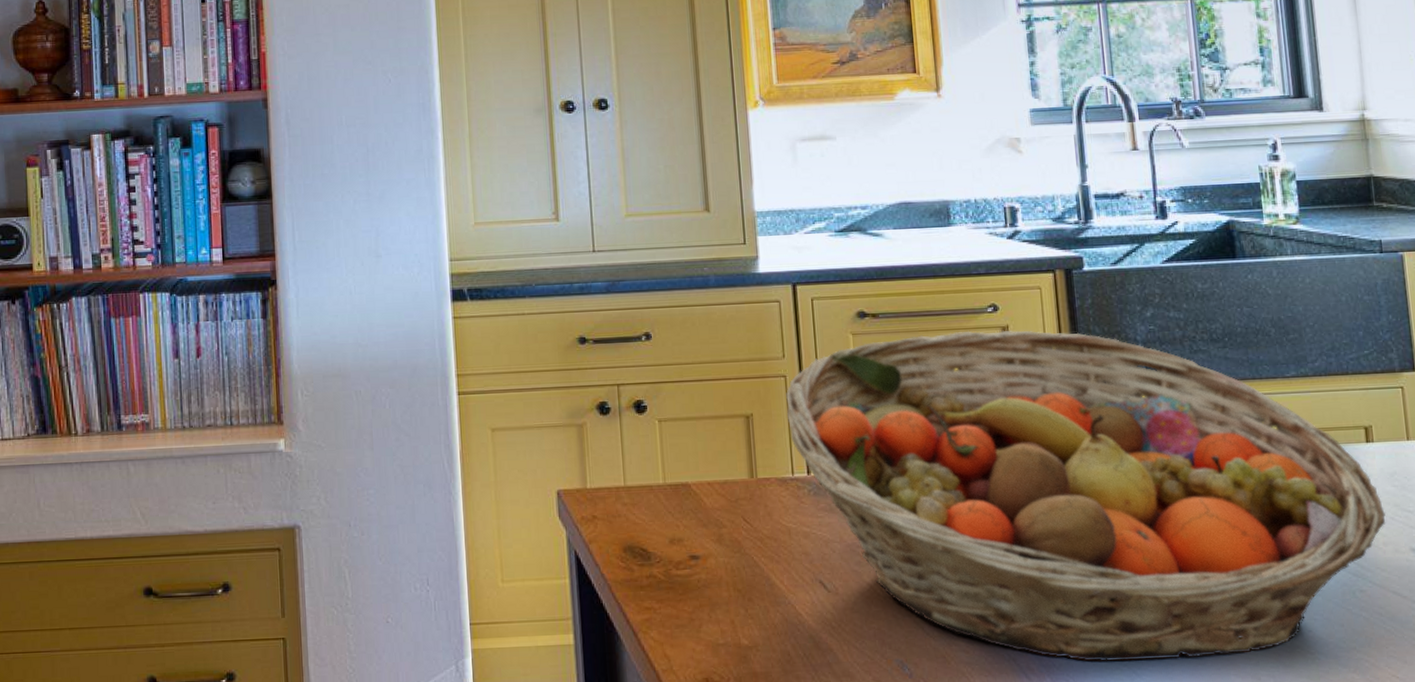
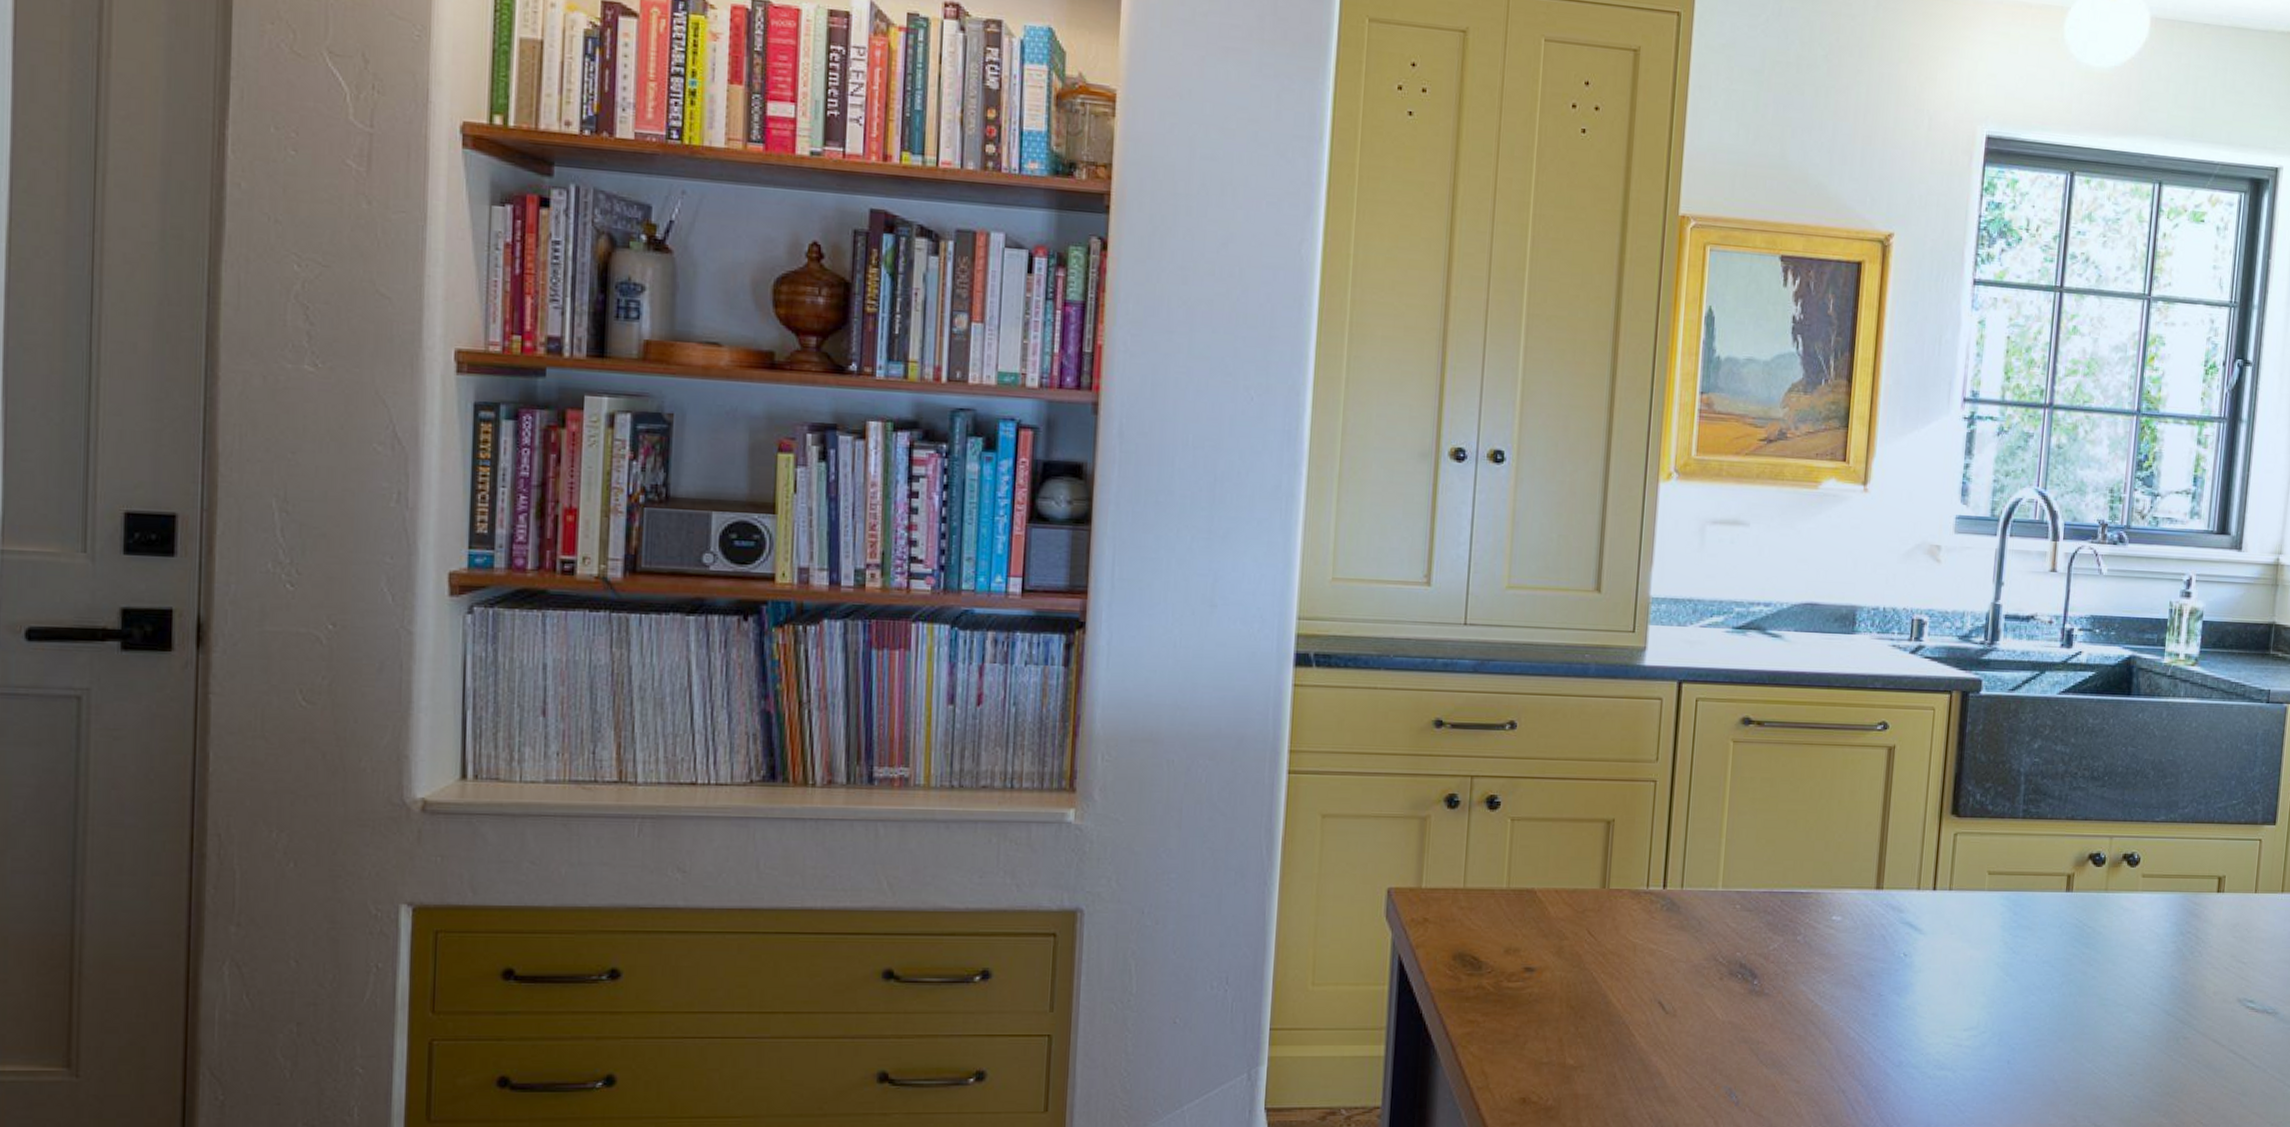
fruit basket: present [785,330,1386,662] -> none [1651,748,2221,1097]

